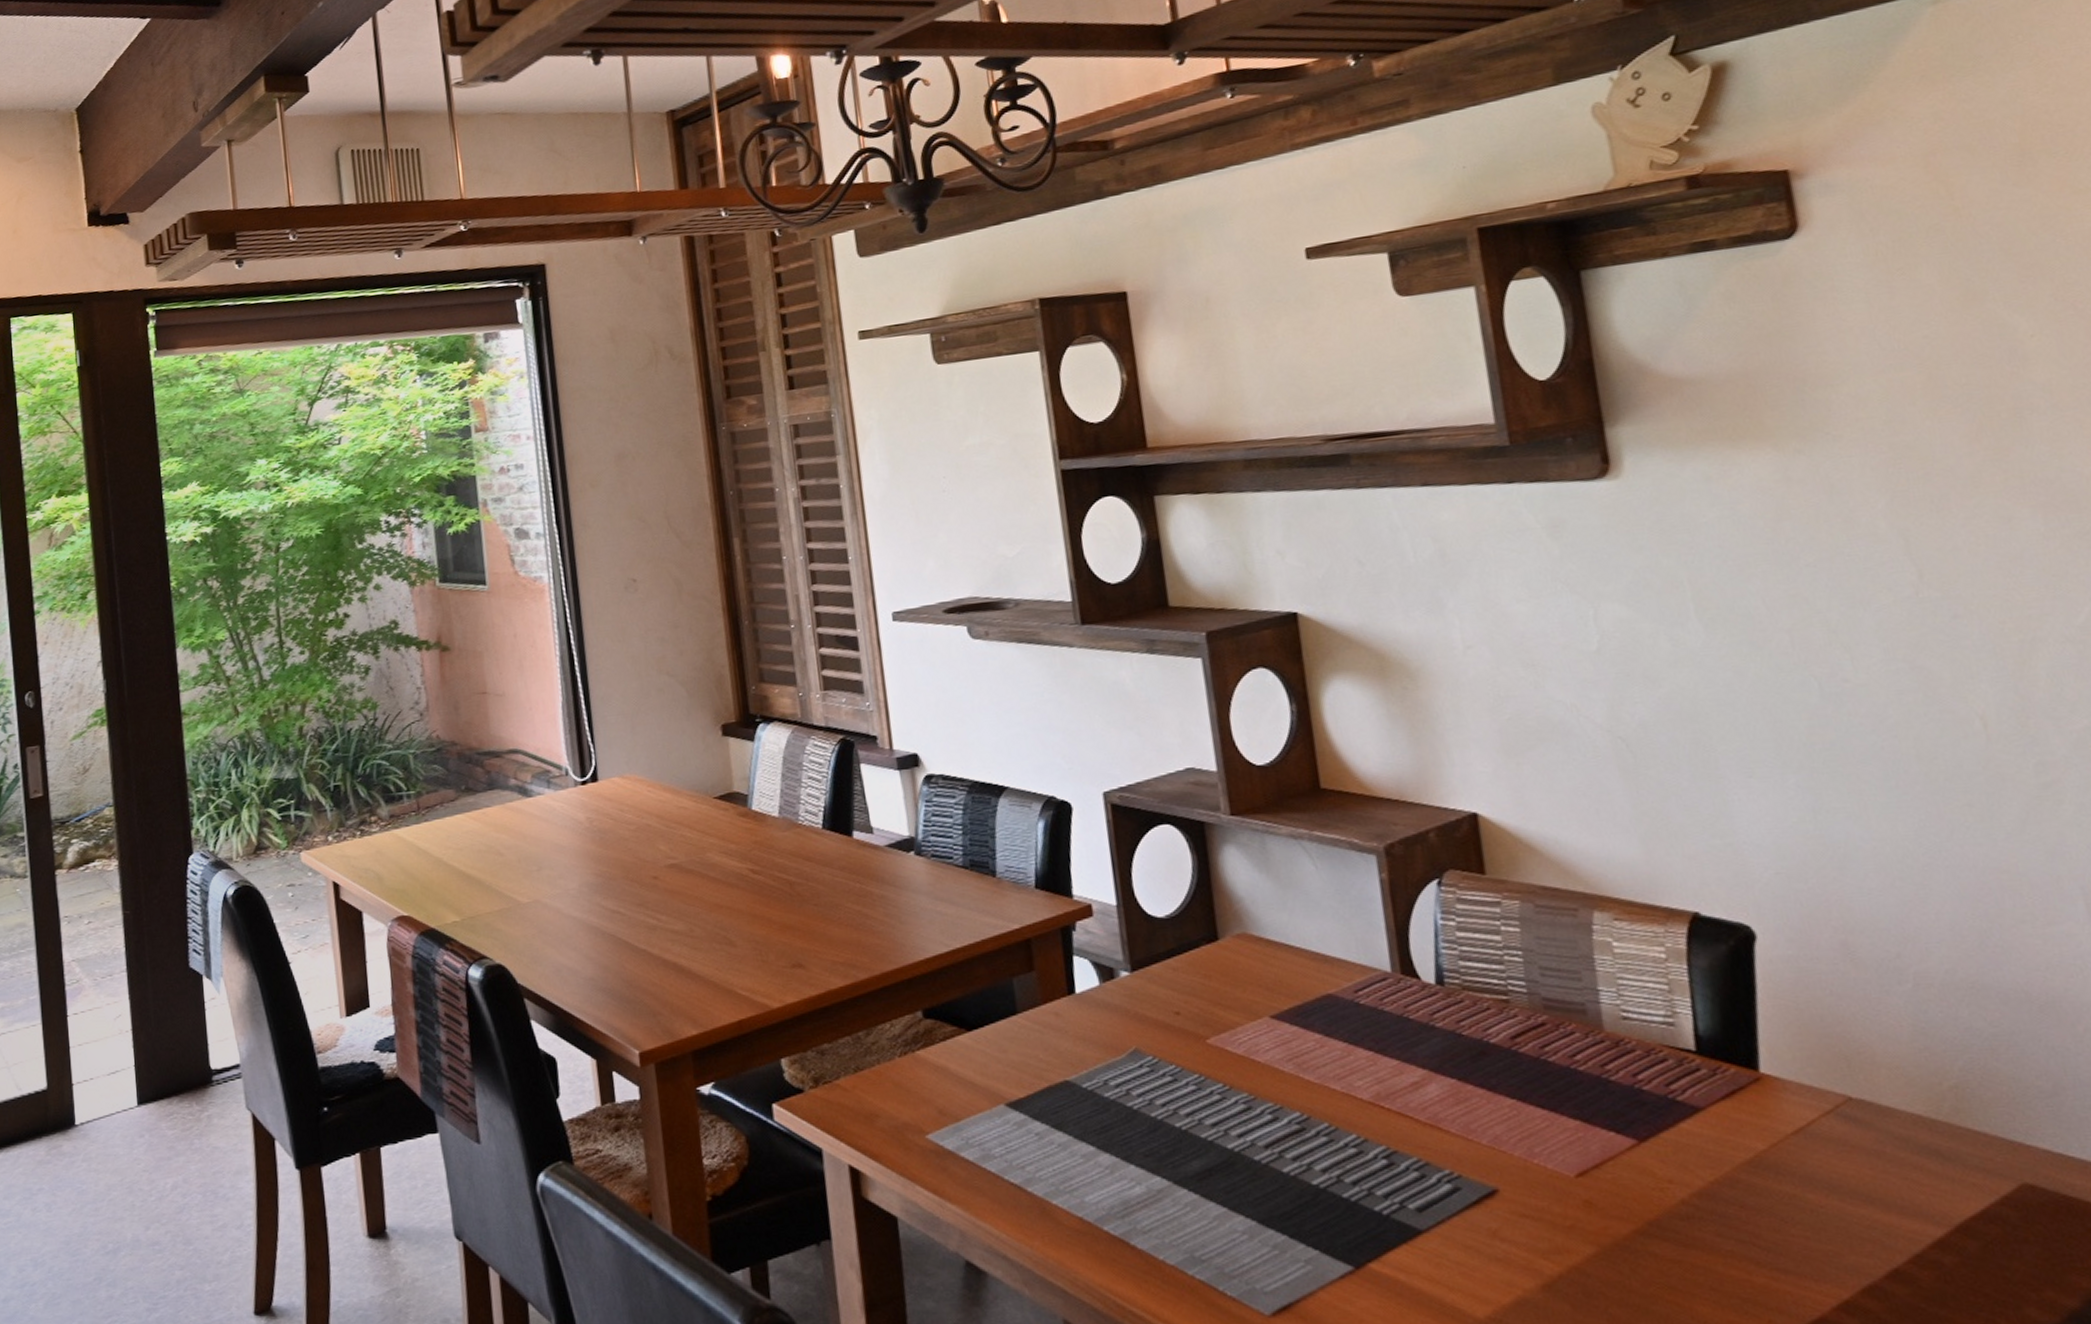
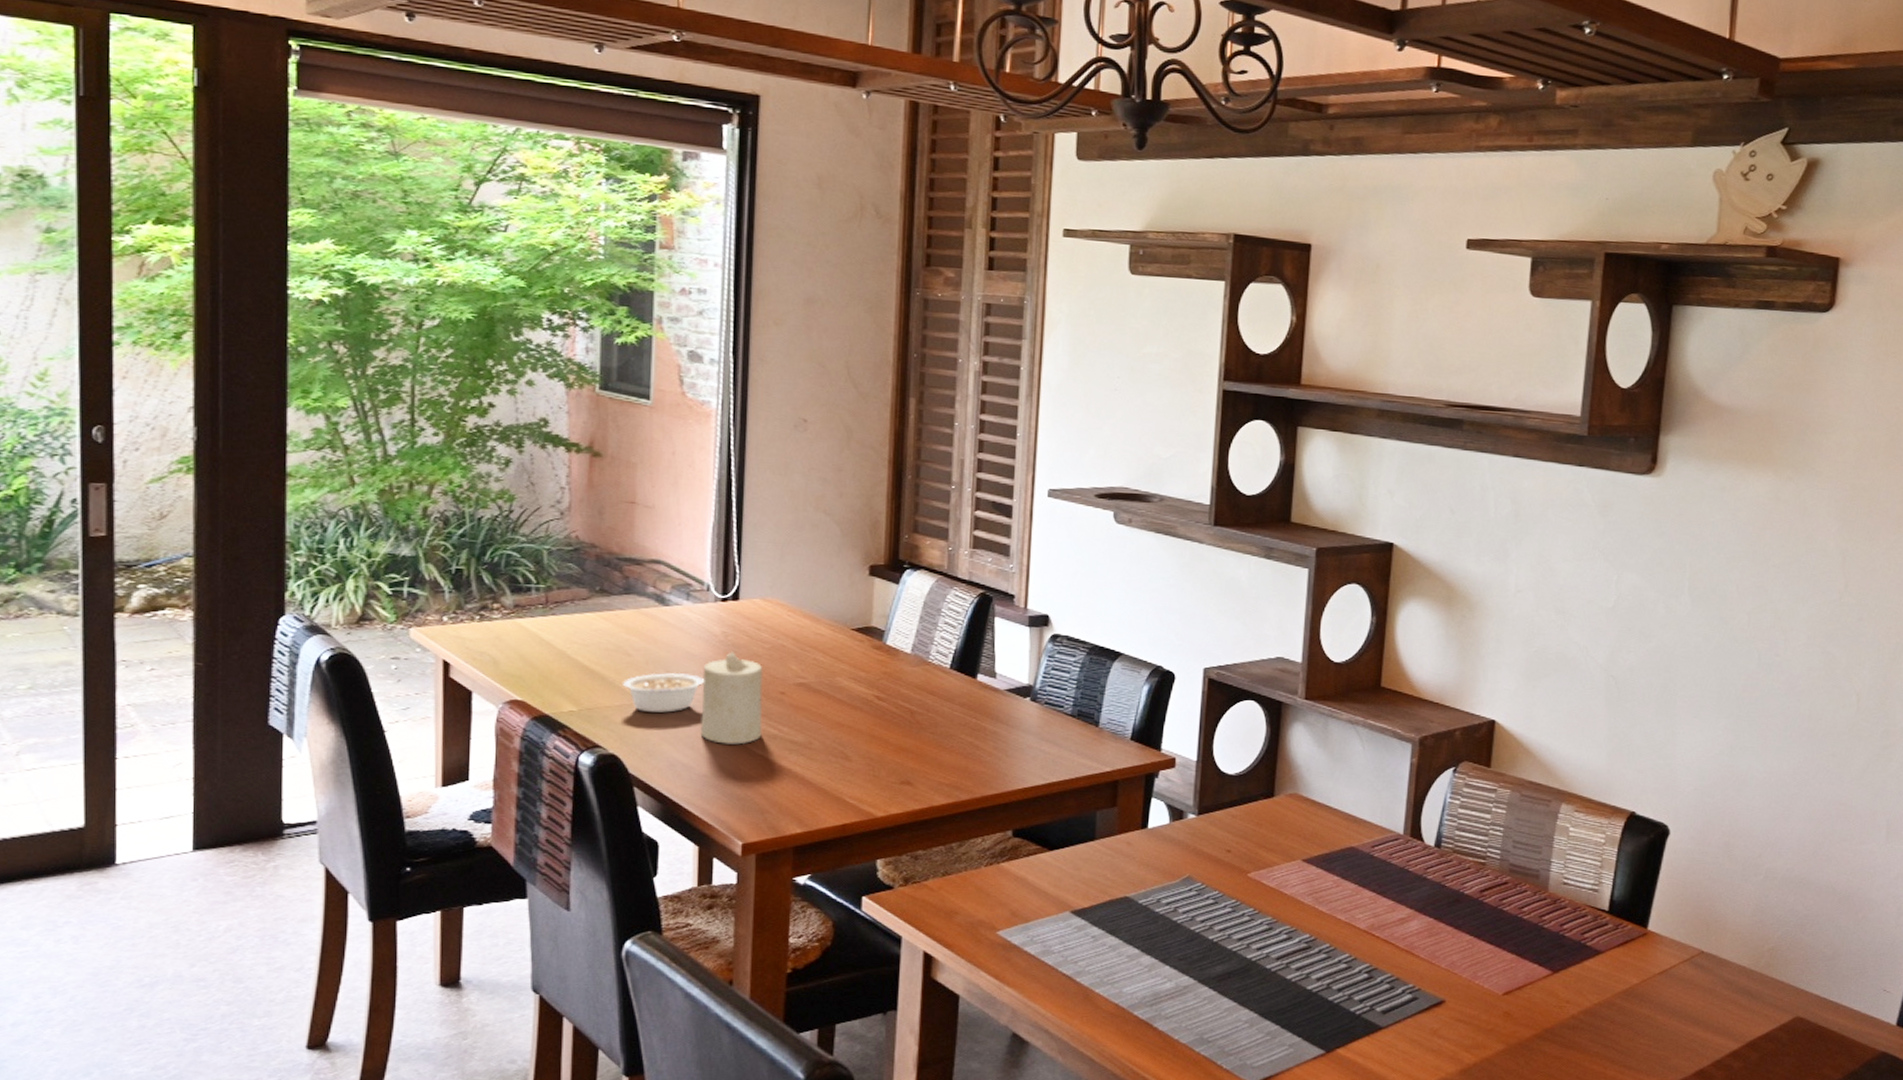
legume: none [499,868,576,915] -> present [623,673,704,713]
candle: none [573,838,642,941] -> present [700,652,763,745]

